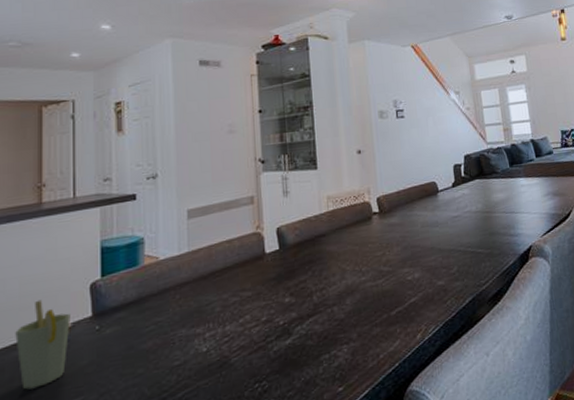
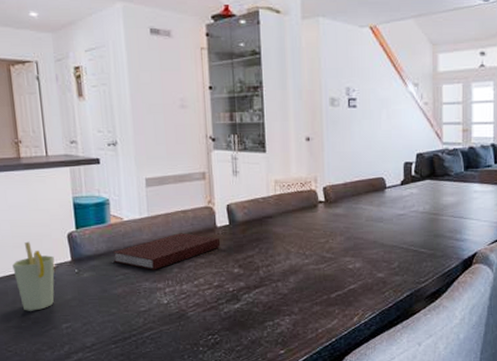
notebook: none [144,265,270,314] -> present [112,233,221,270]

